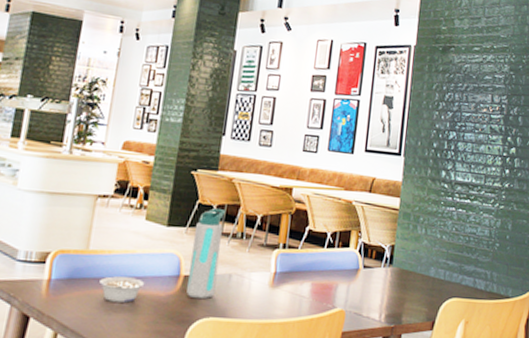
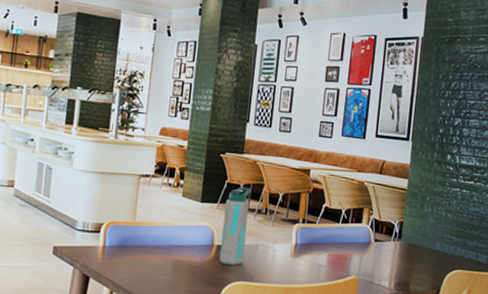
legume: present [99,276,145,303] -> none [145,244,184,267]

